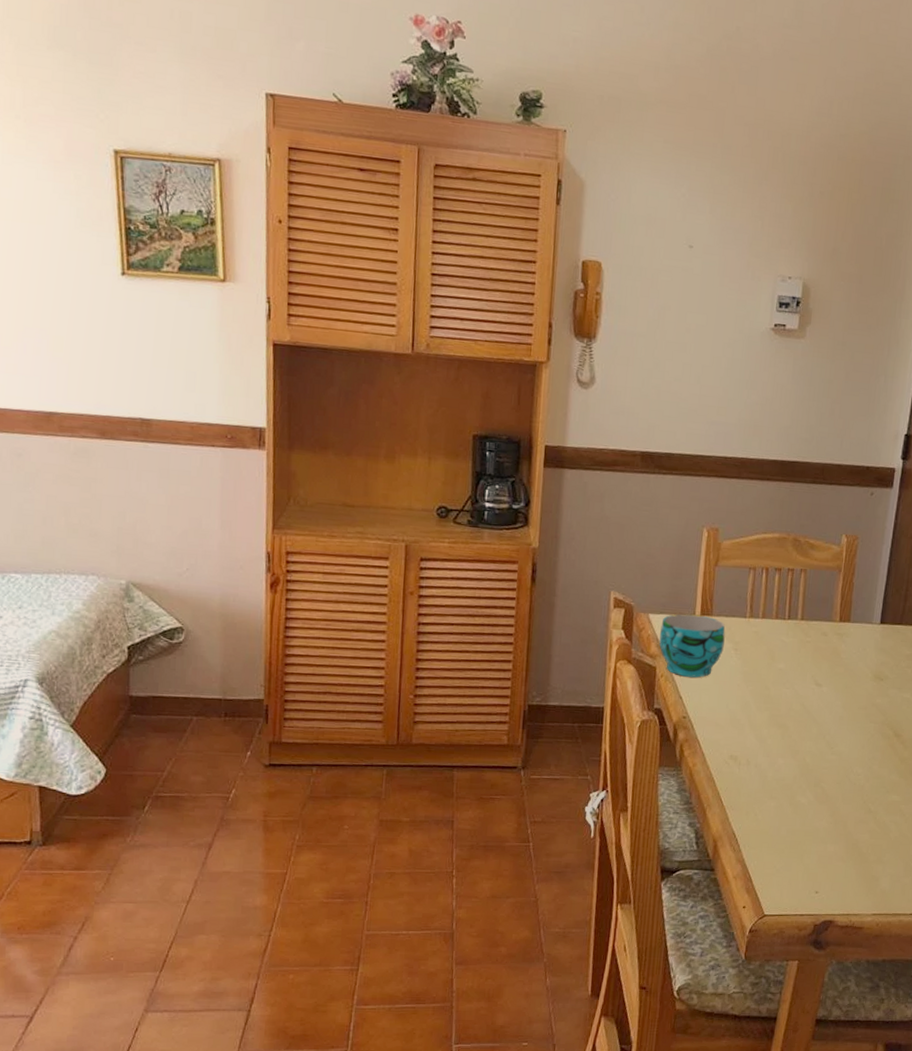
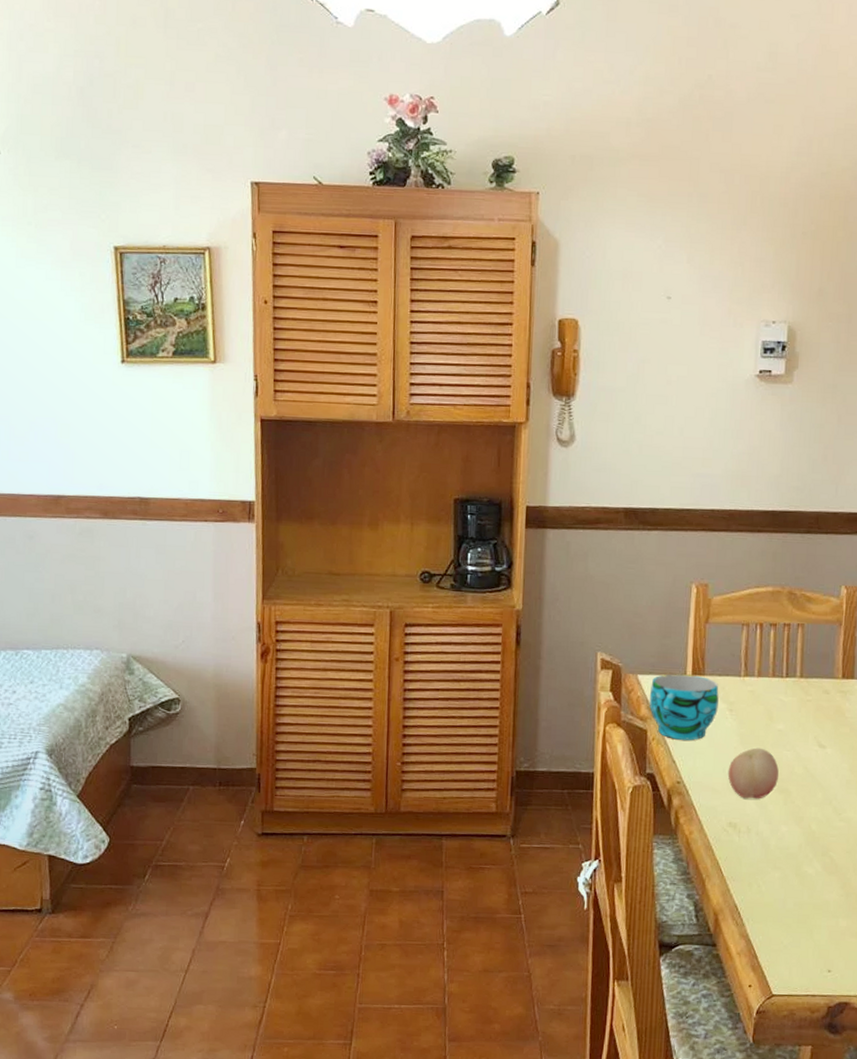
fruit: none [730,685,778,734] -> present [727,747,779,799]

